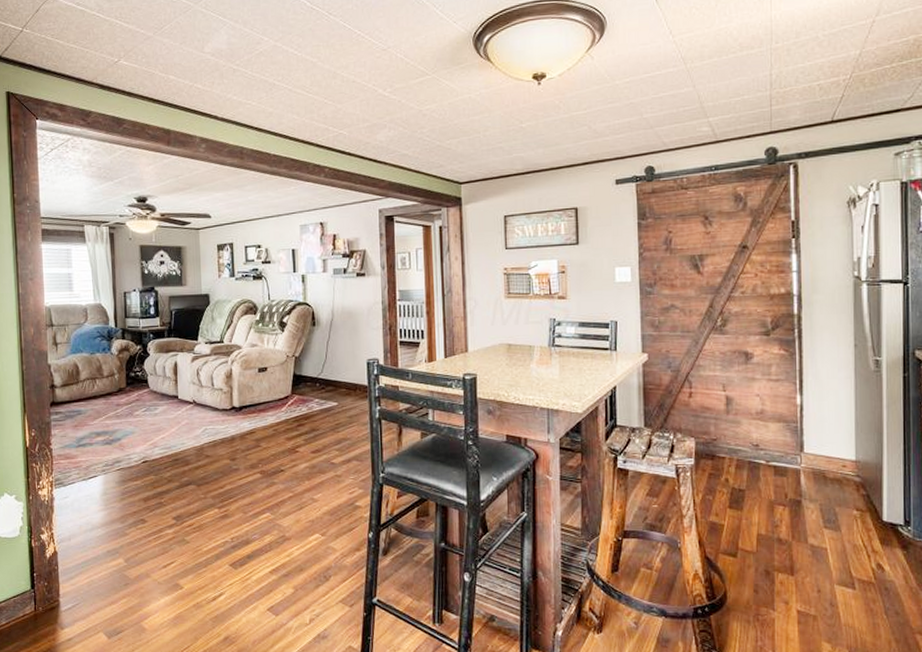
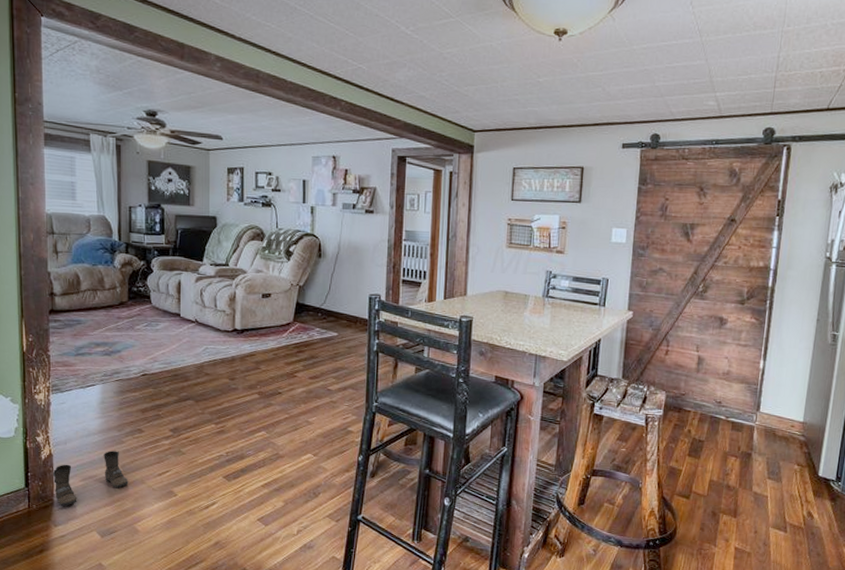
boots: none [57,544,134,606] -> present [52,451,129,506]

